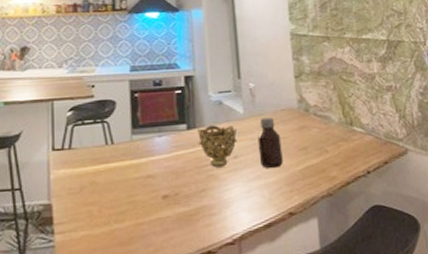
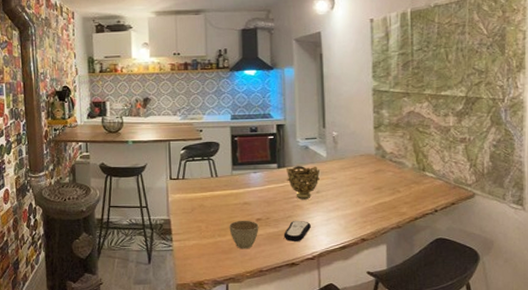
cup: none [128,198,166,238] -> present [229,220,259,249]
remote control: none [196,194,229,223] -> present [283,220,311,241]
bottle: present [258,117,283,168] -> none [338,161,359,202]

